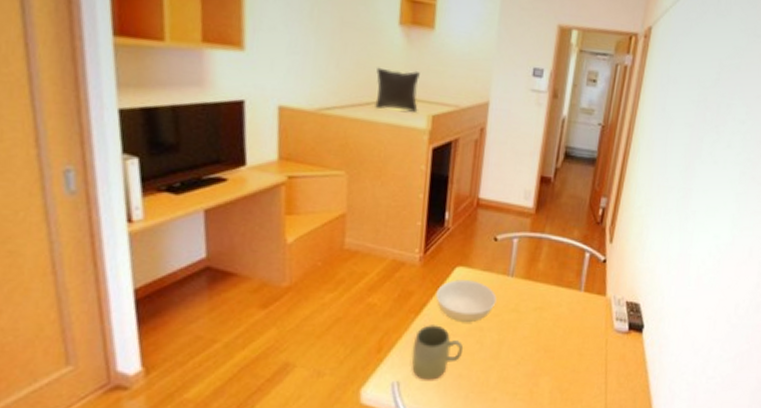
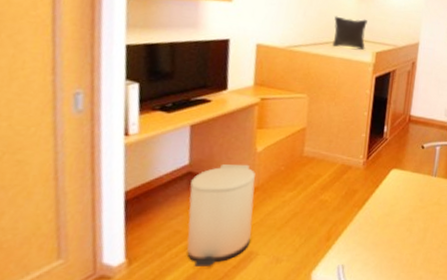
pedal bin: none [209,257,287,378] -> present [187,164,256,267]
mug: present [411,325,464,380] -> none [354,217,397,263]
bowl: present [436,279,497,323] -> none [375,179,423,215]

